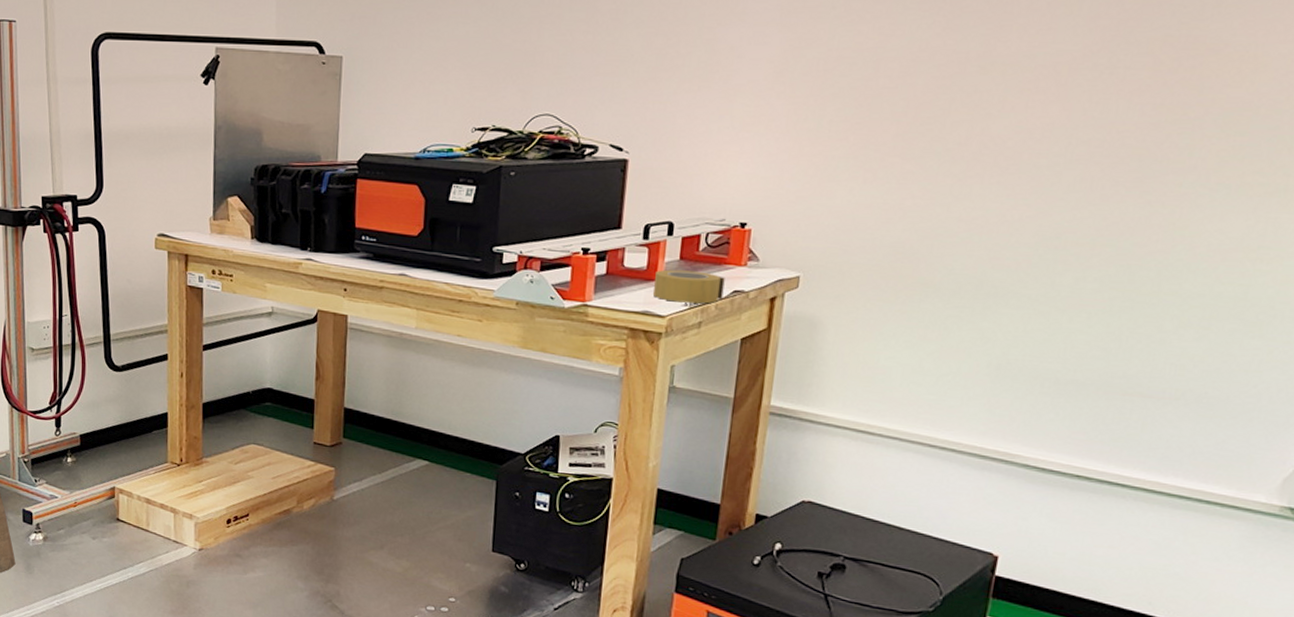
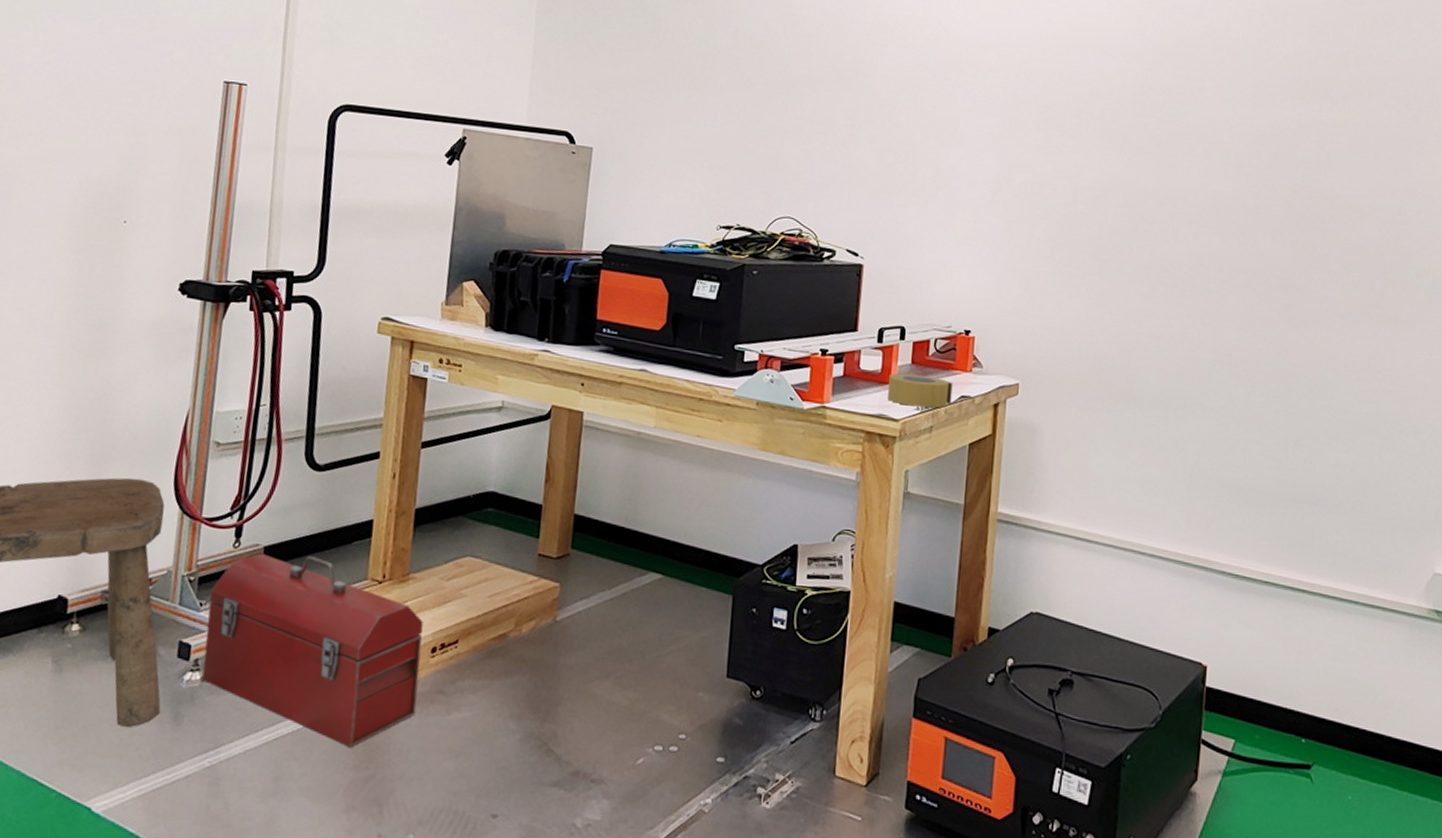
toolbox: none [41,440,218,596] -> present [202,553,423,747]

